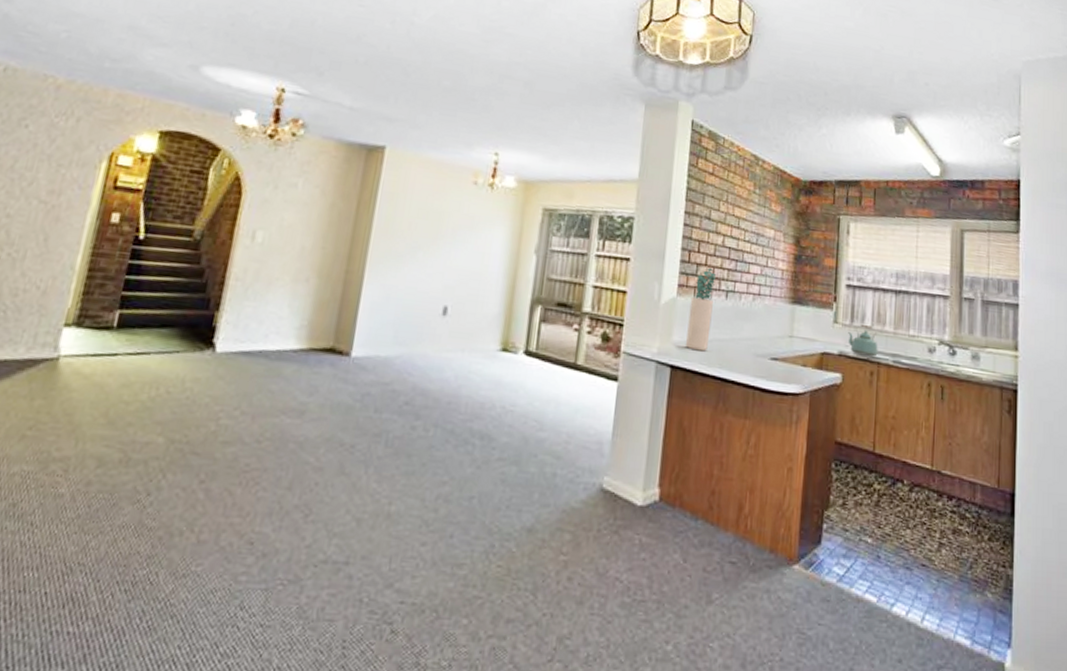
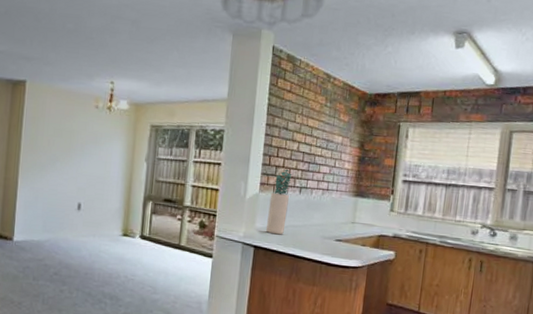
kettle: present [848,324,878,357] -> none [402,212,428,238]

